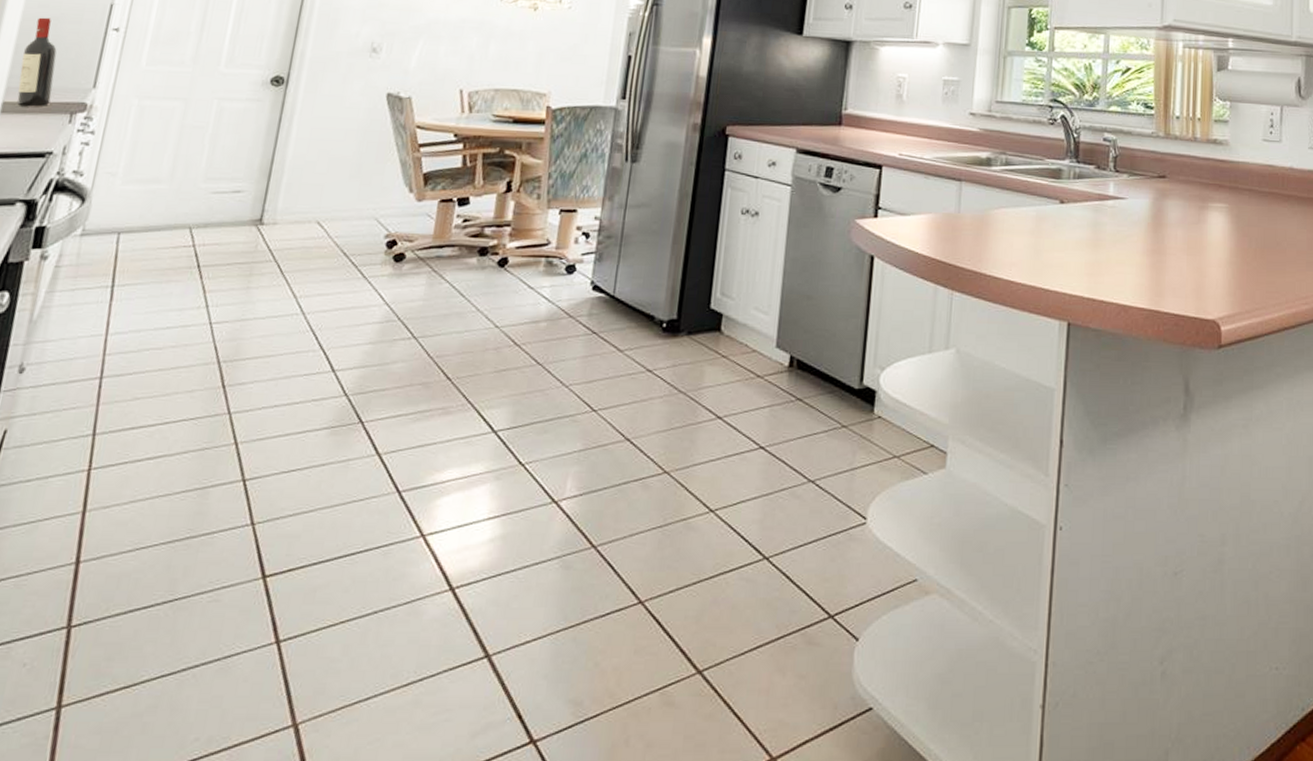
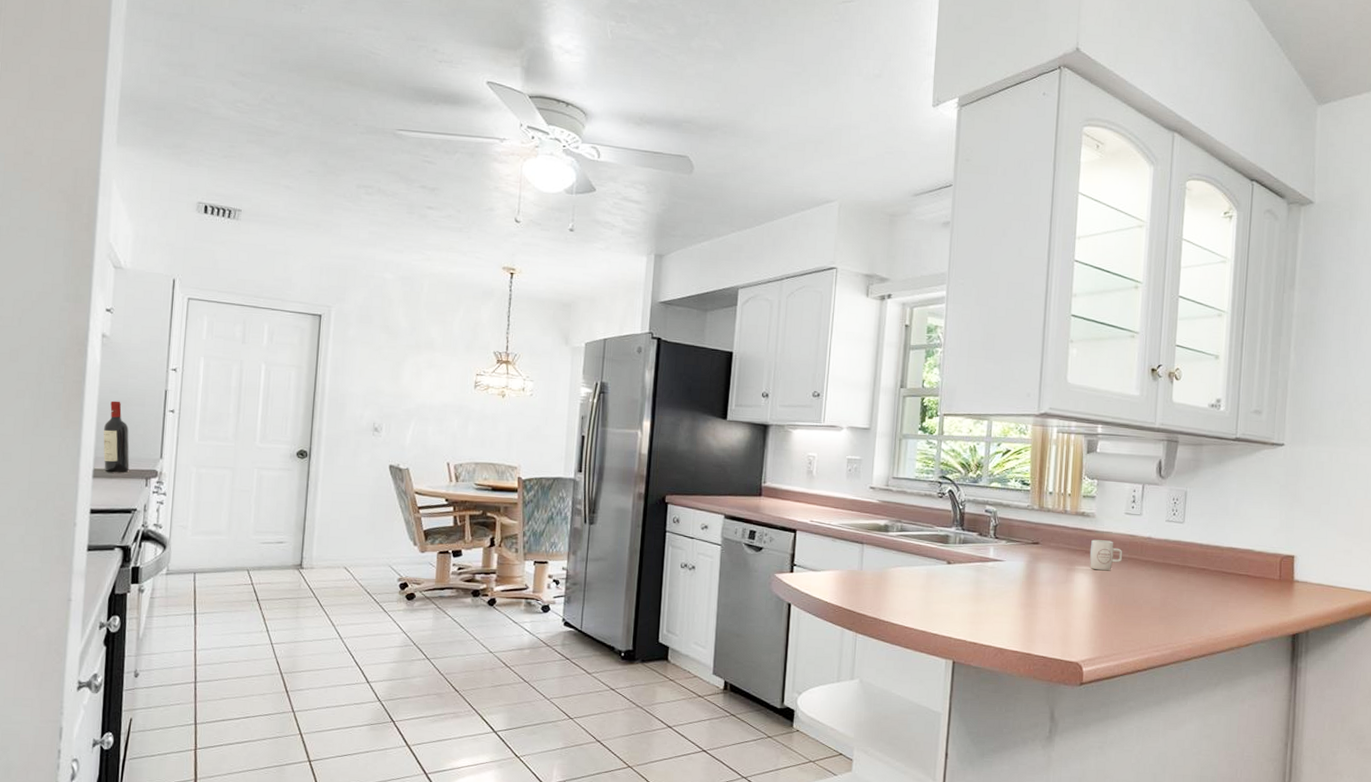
mug: none [1224,171,1262,209] -> present [1089,539,1123,571]

